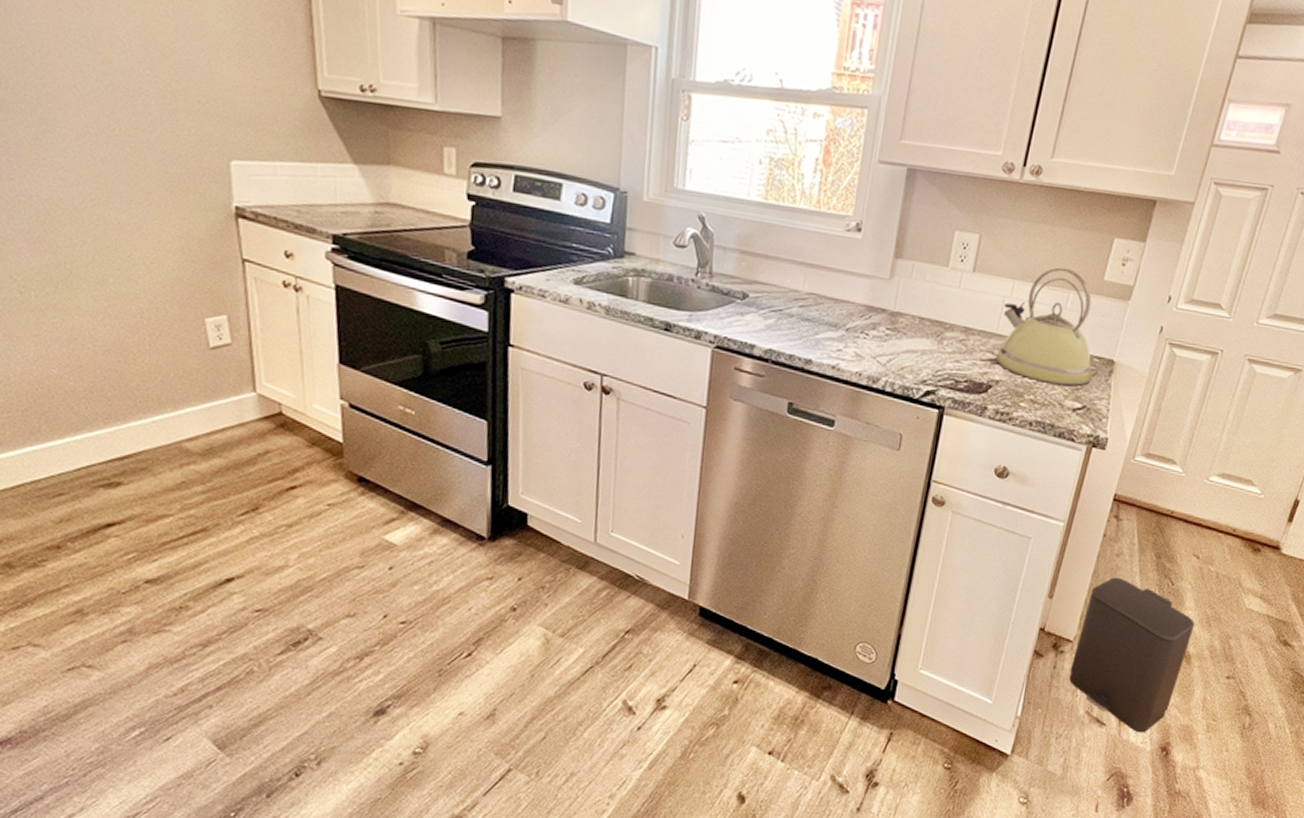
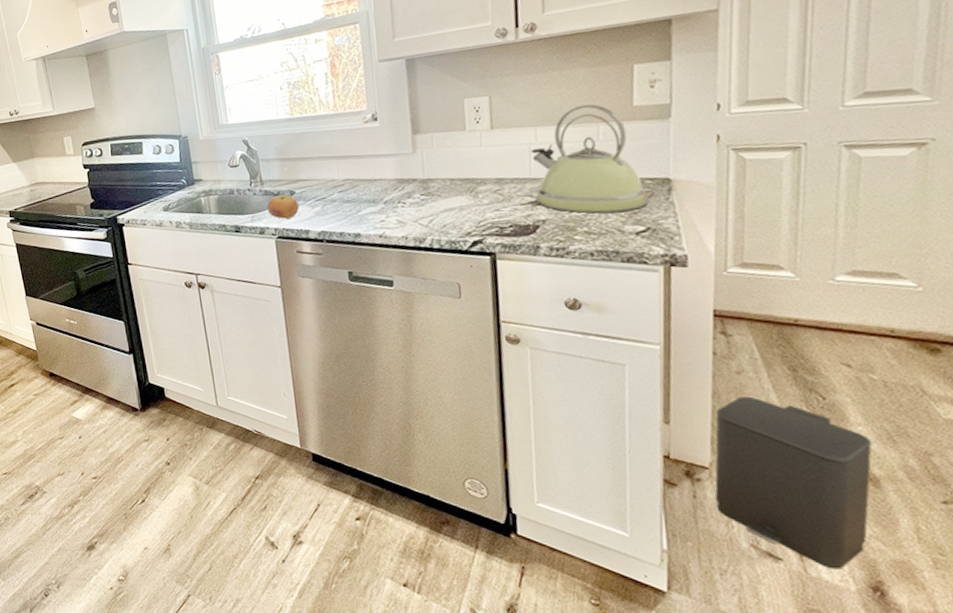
fruit: none [710,294,751,327] -> present [266,194,300,219]

